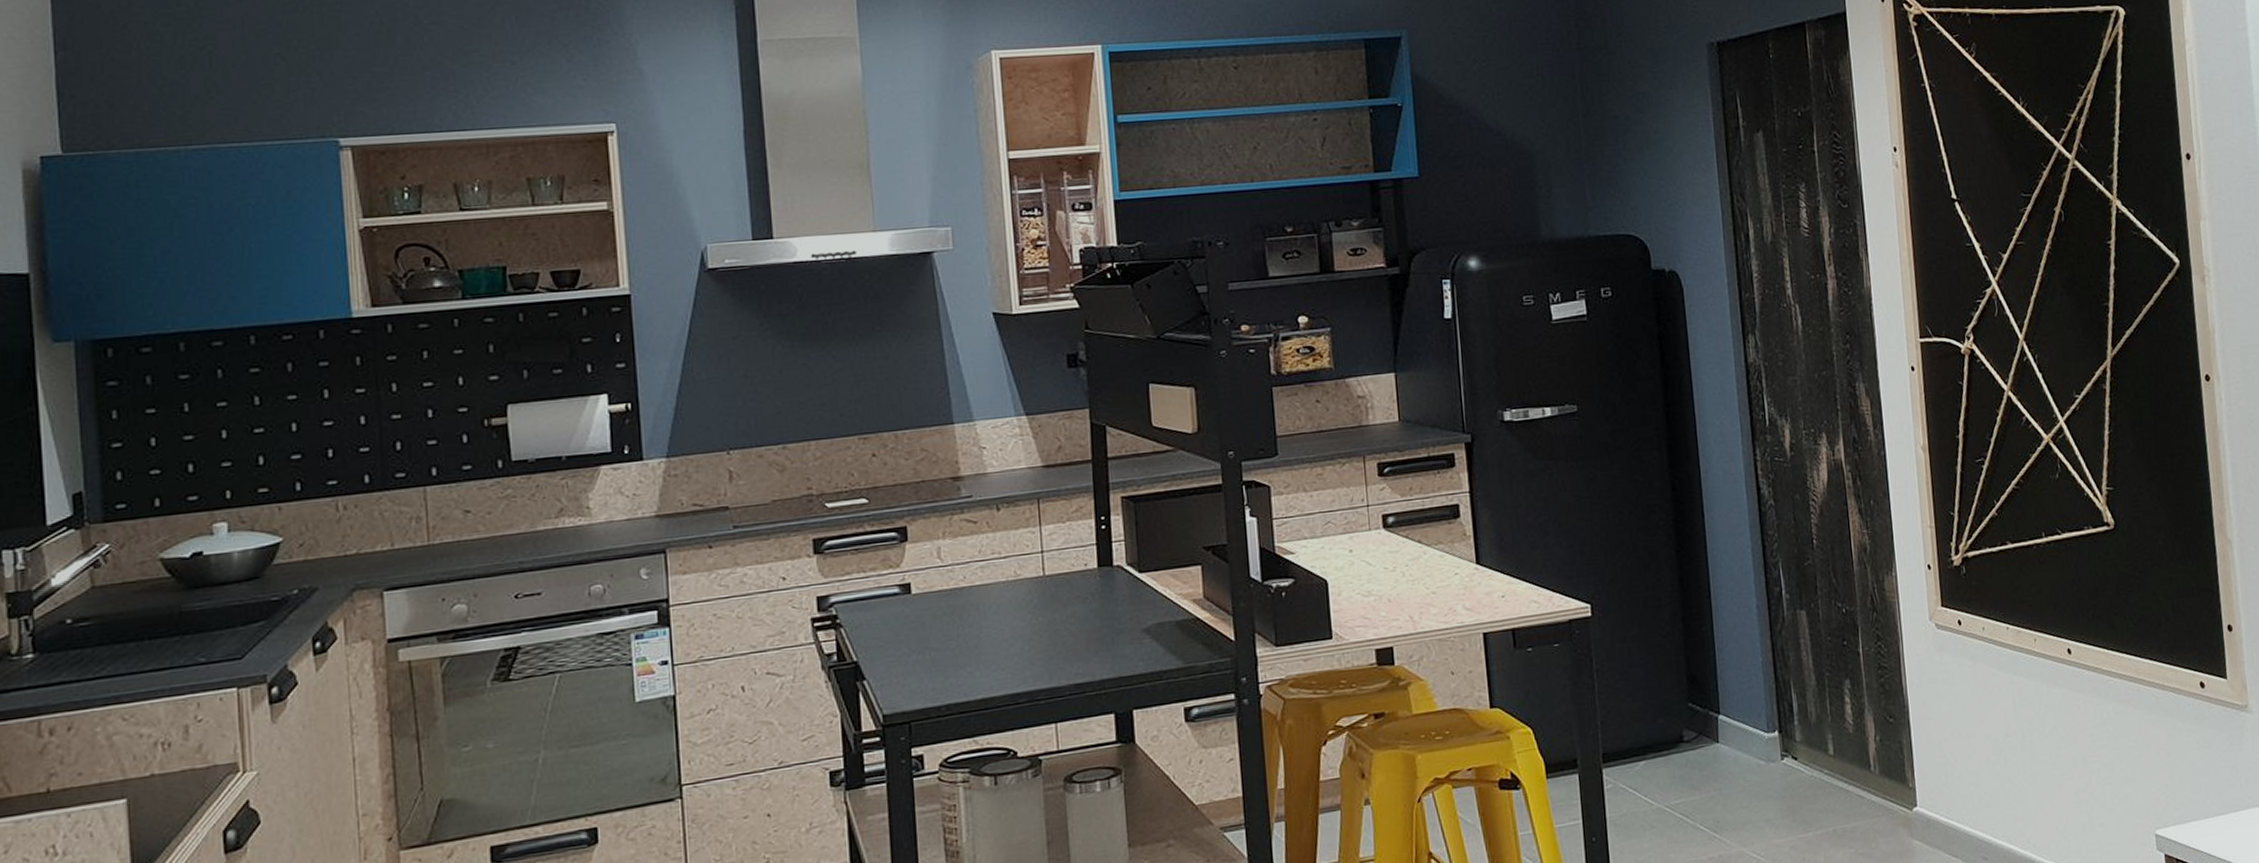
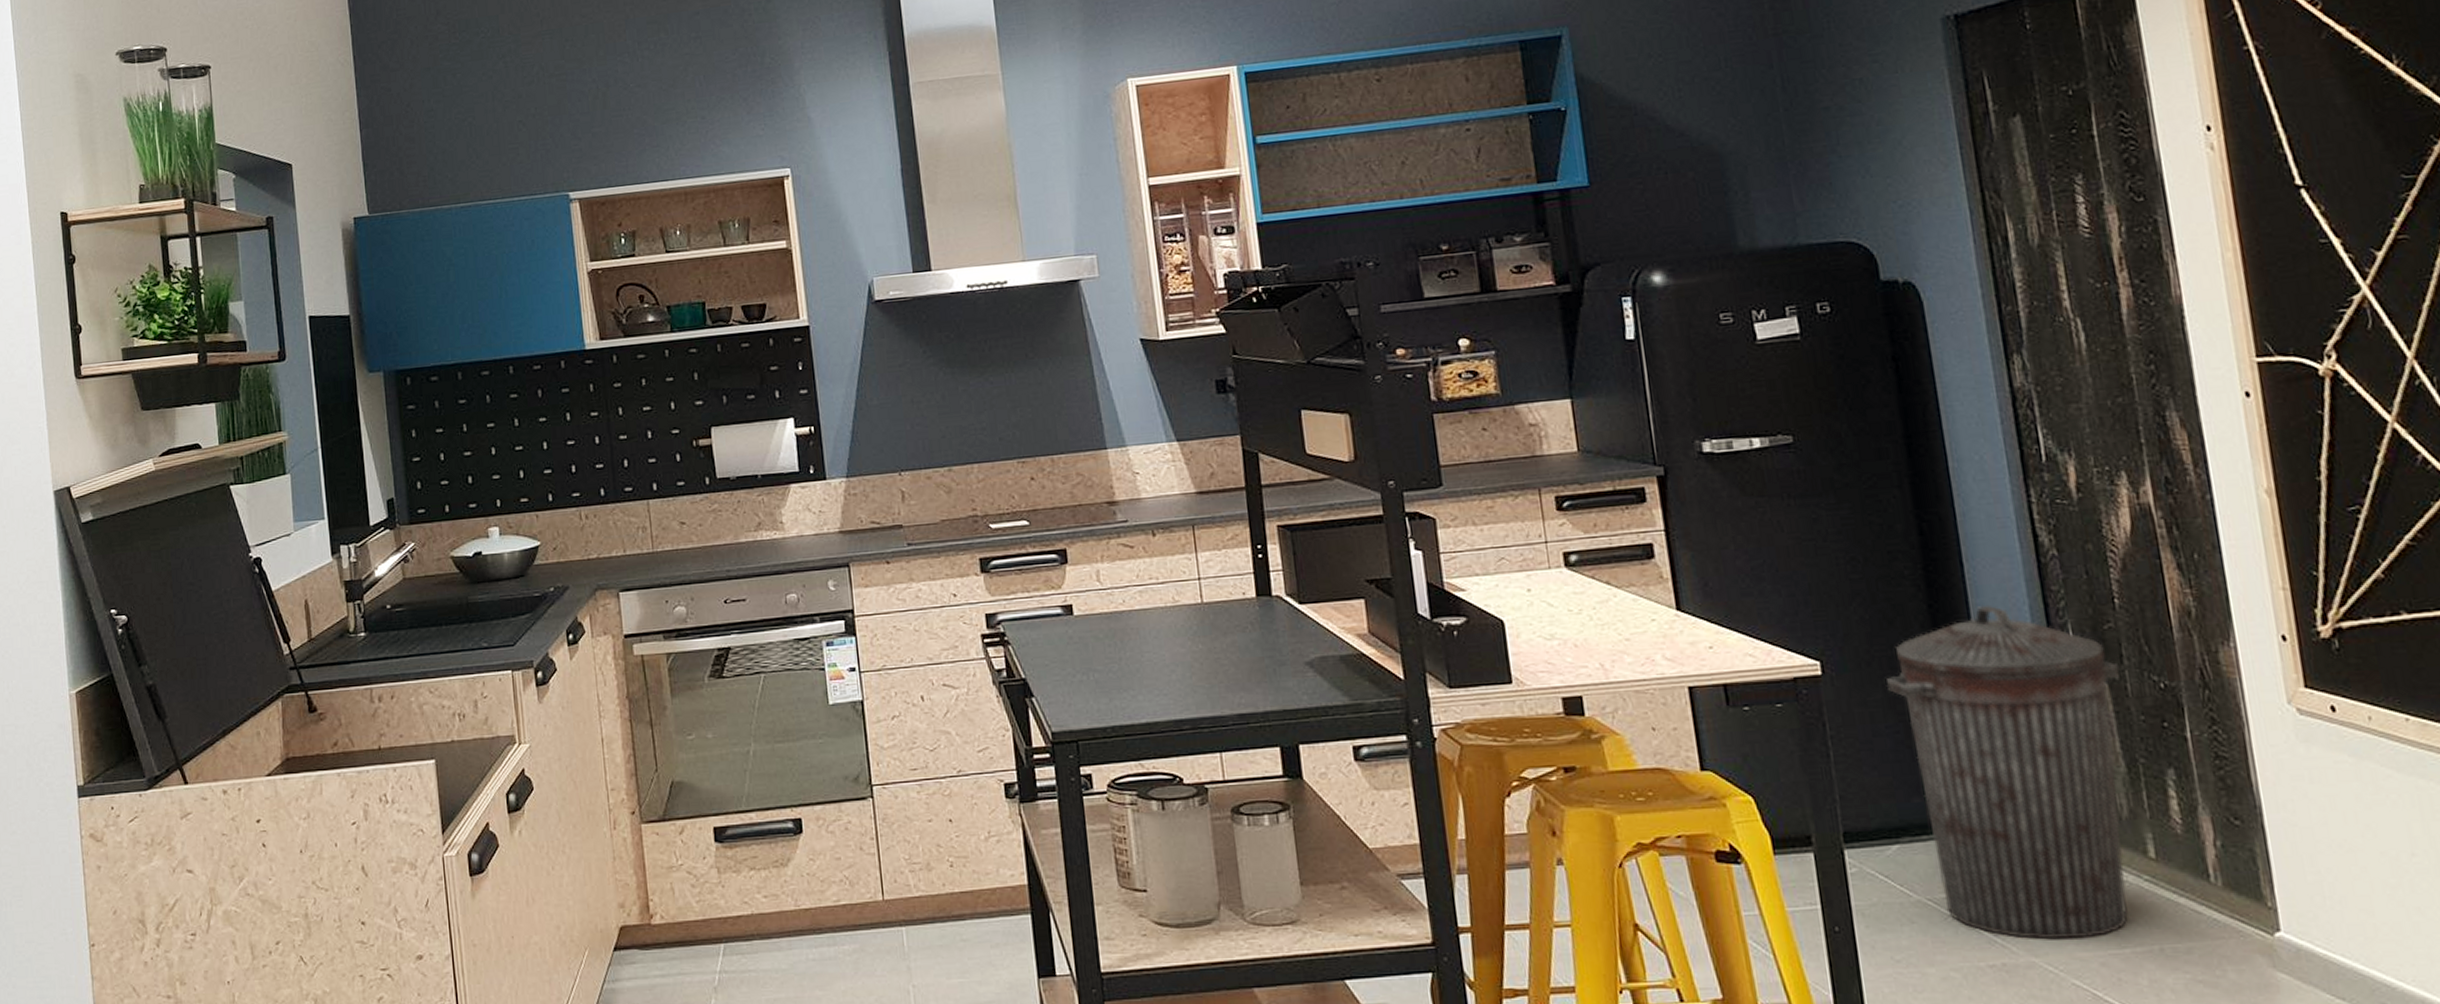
trash can: none [1641,548,1814,833] -> present [1886,604,2129,940]

